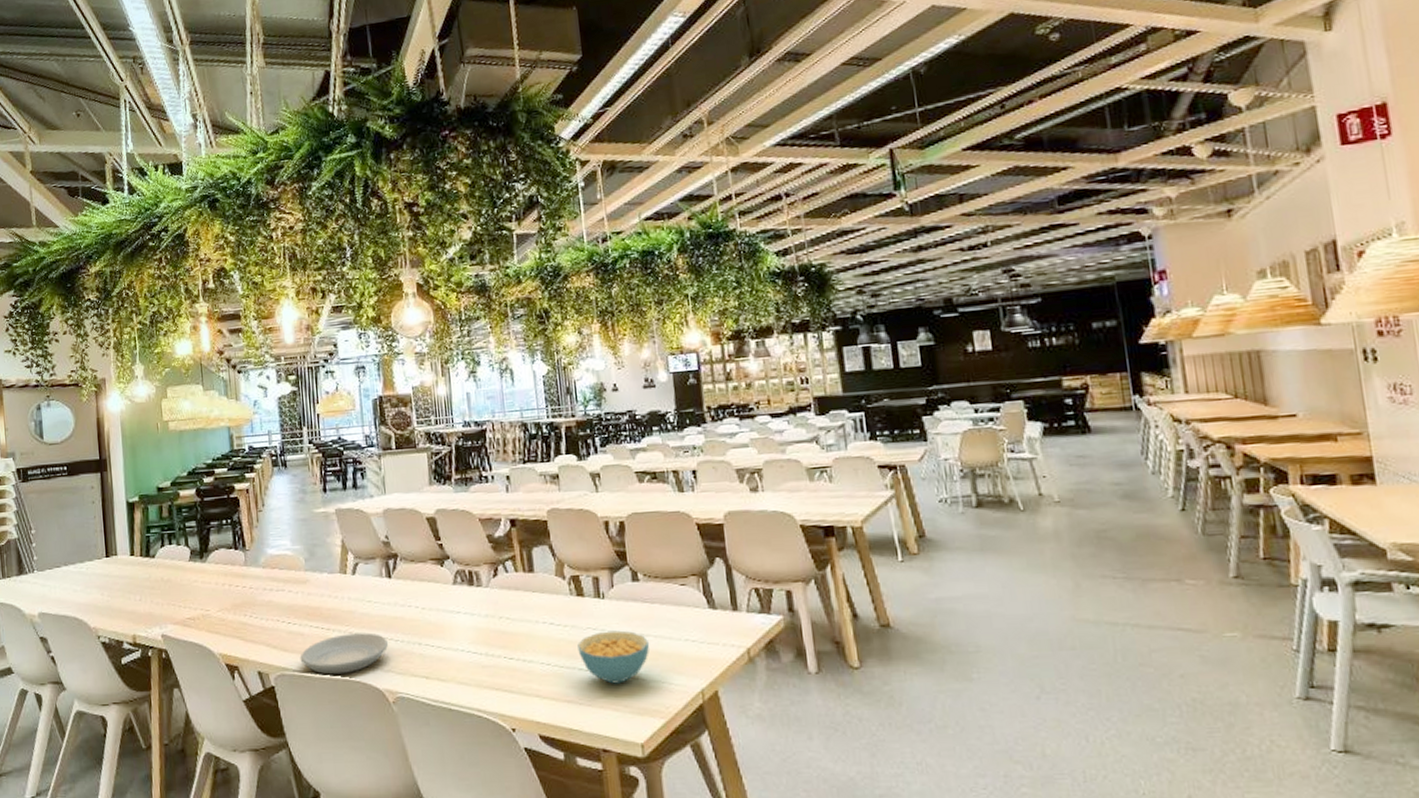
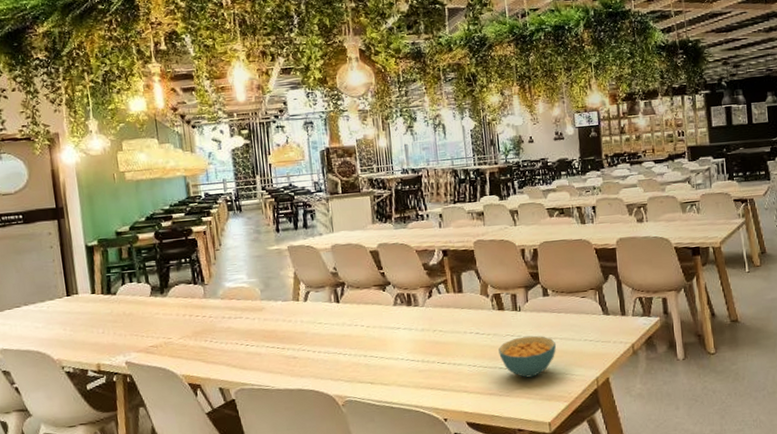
plate: present [300,632,389,675] -> none [257,349,338,387]

